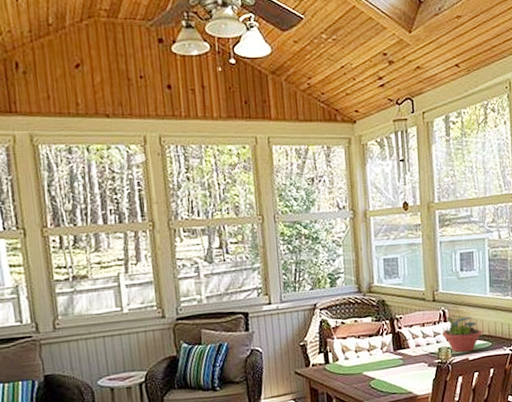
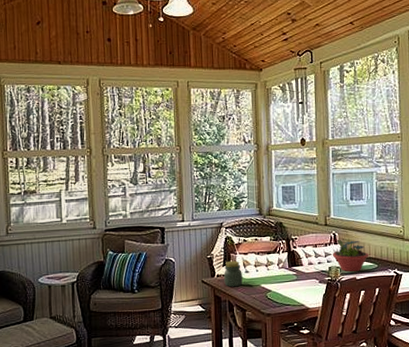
jar: none [320,347,342,377] -> present [224,261,243,287]

